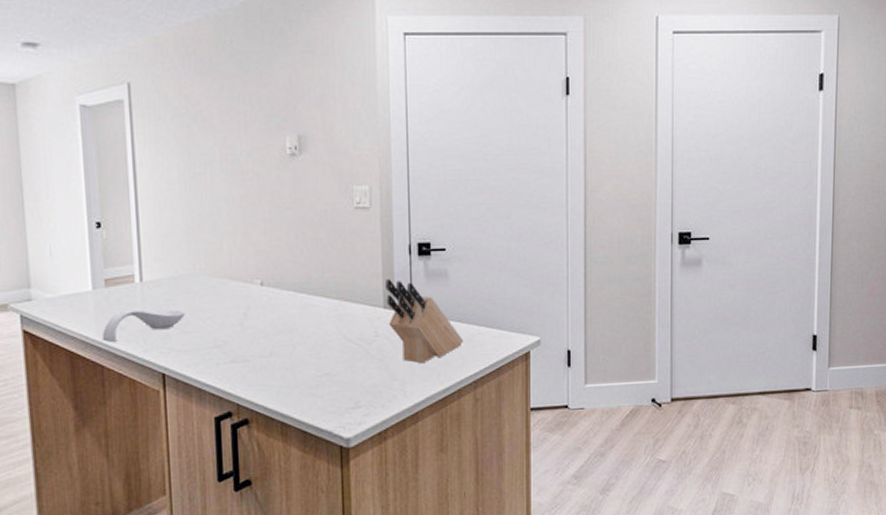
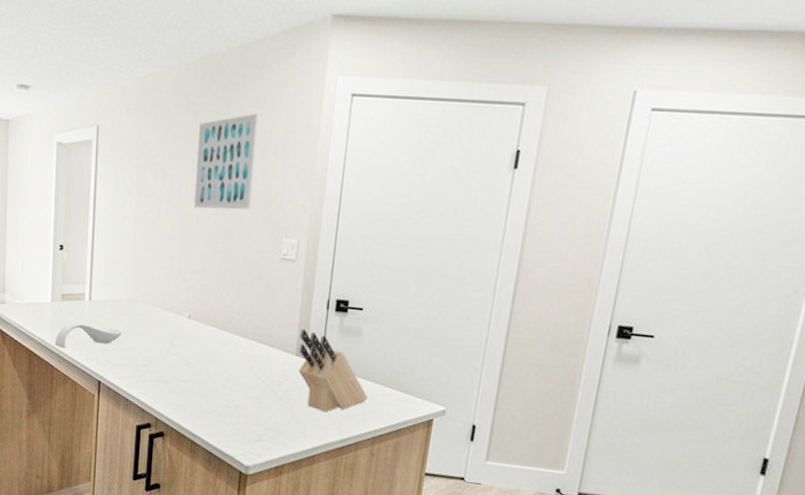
wall art: none [246,59,315,164] -> present [194,113,259,210]

